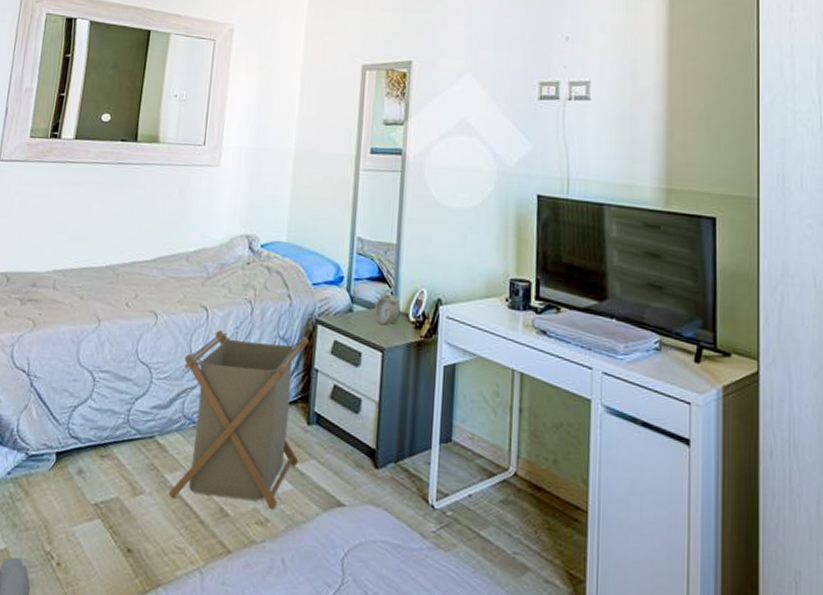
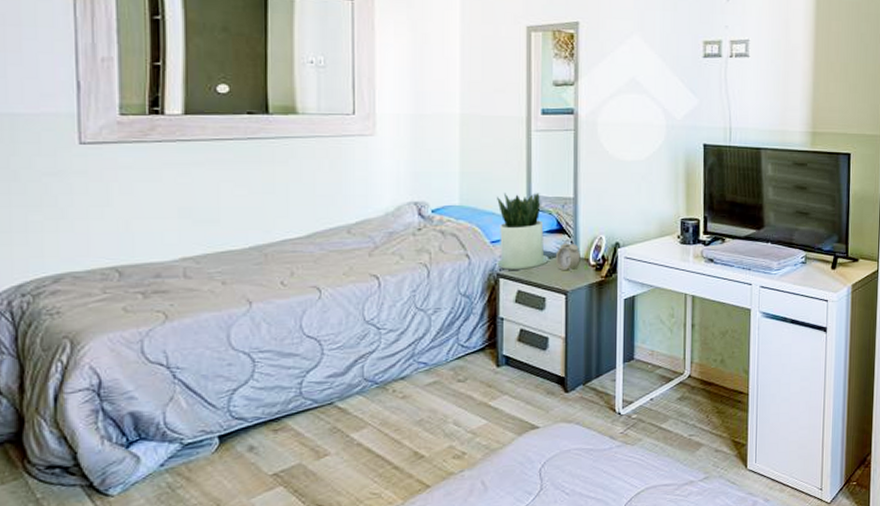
laundry basket: present [168,330,309,509] -> none [356,291,492,453]
planter: none [316,233,368,319] -> present [497,193,549,270]

